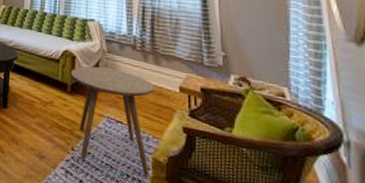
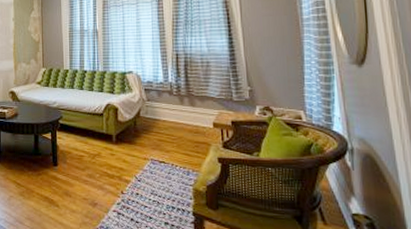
side table: present [70,66,154,175] -> none [114,115,191,205]

